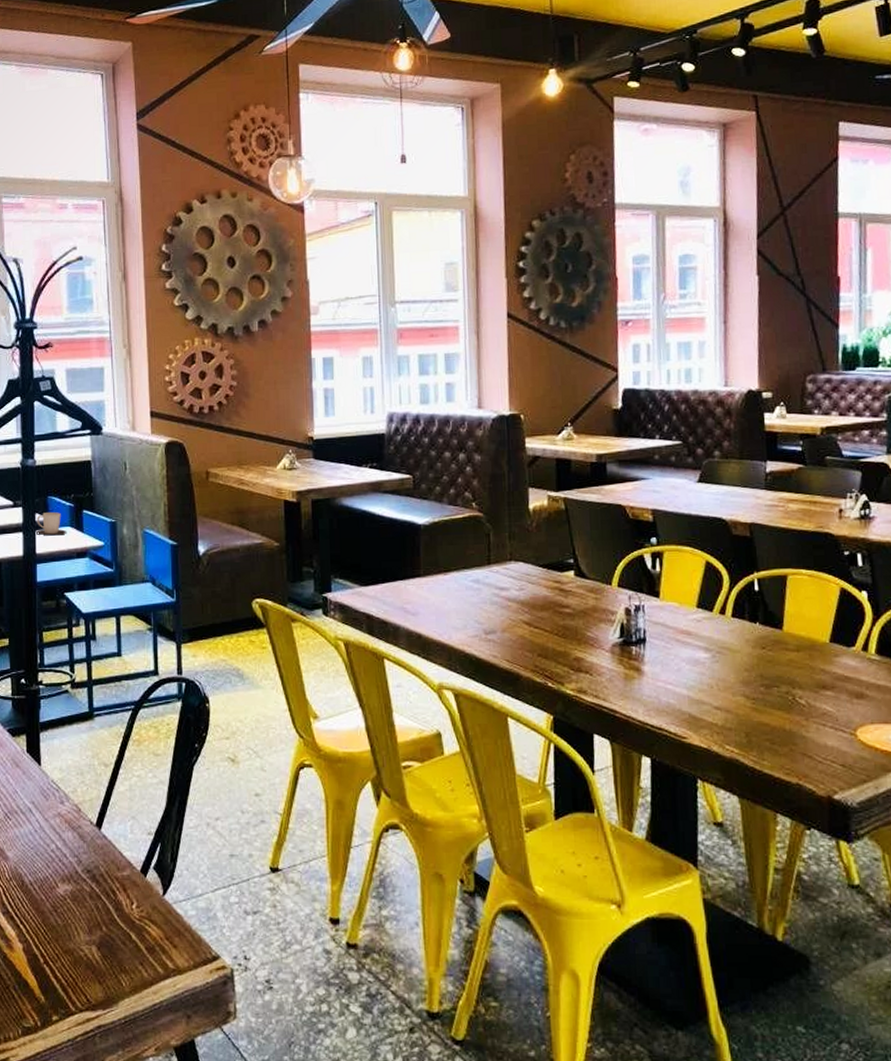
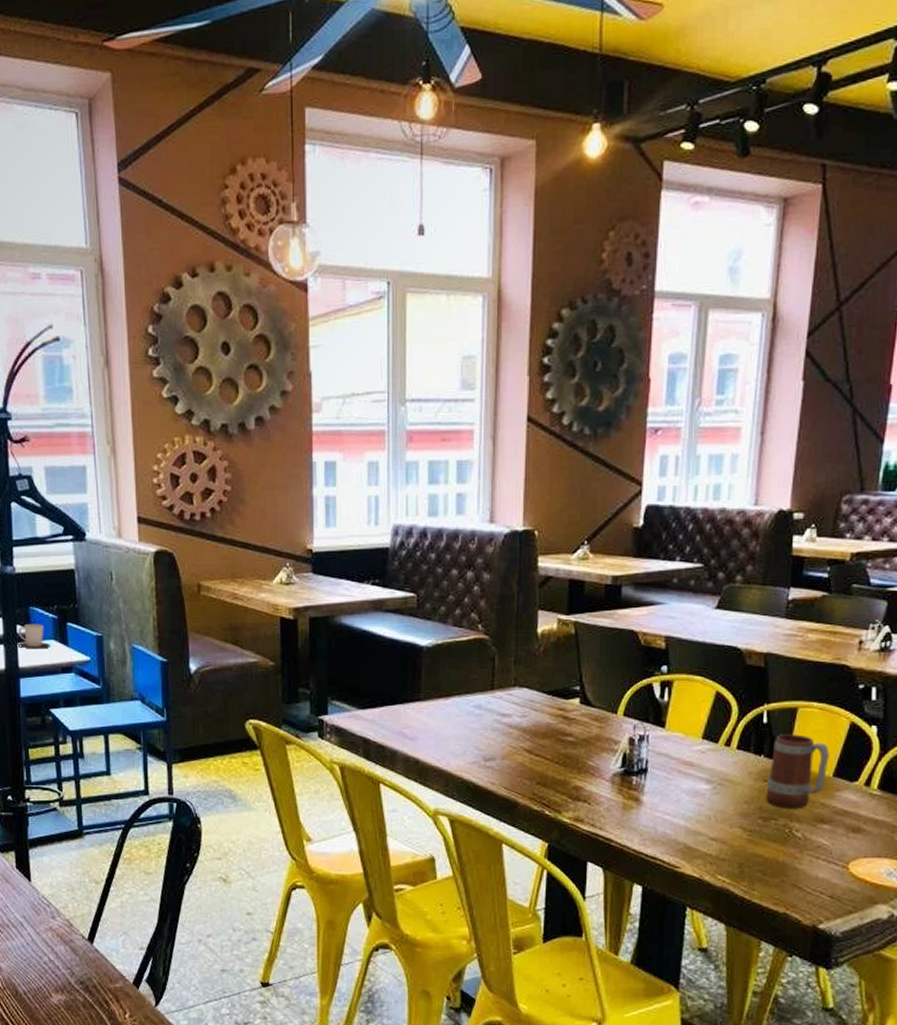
beer mug: none [764,601,825,675] -> present [765,734,831,808]

